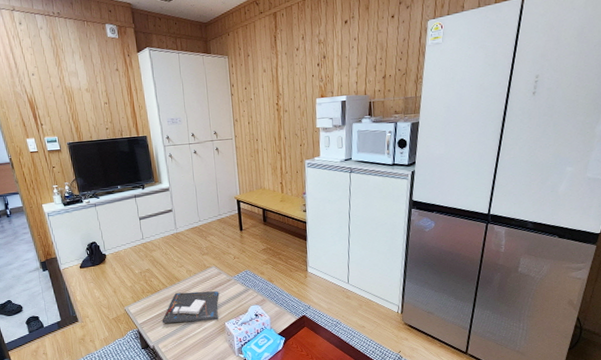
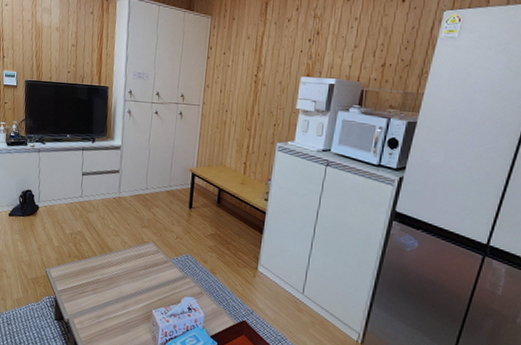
board game: present [161,291,219,323] -> none [83,264,153,305]

